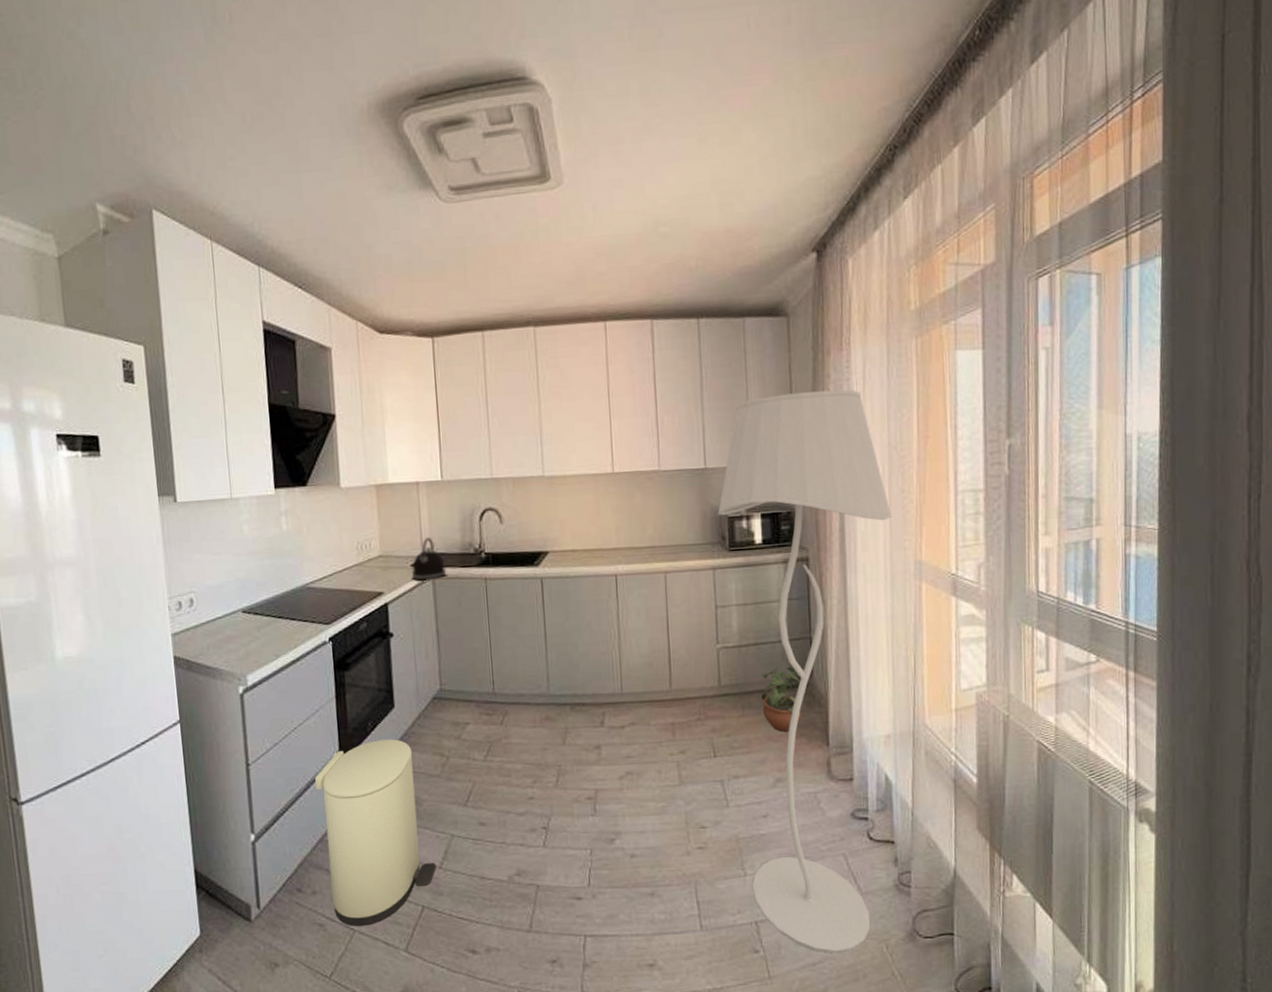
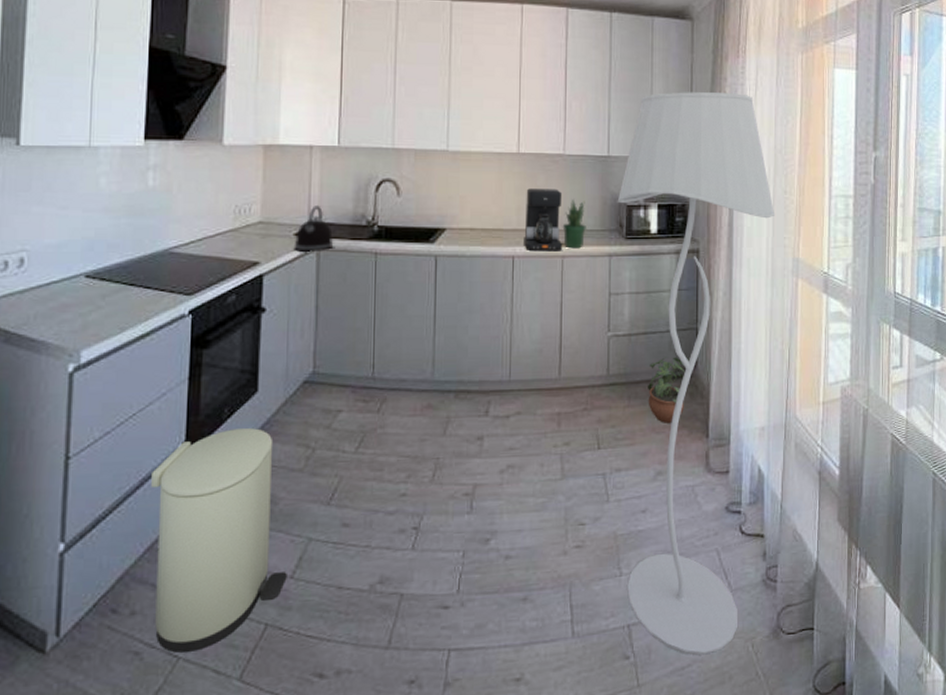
coffee maker: none [623,505,665,568] -> present [524,188,563,251]
planter: none [662,514,689,564] -> present [562,198,588,249]

